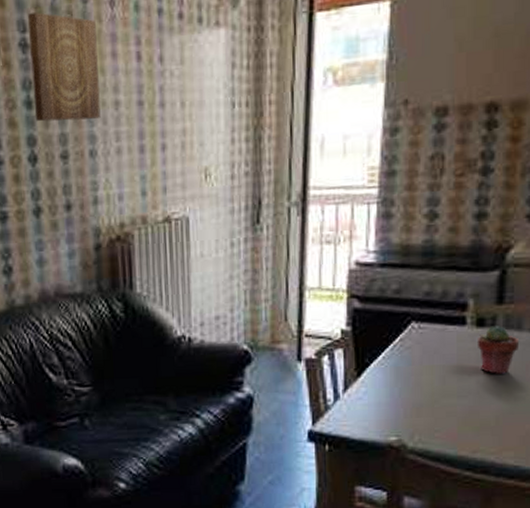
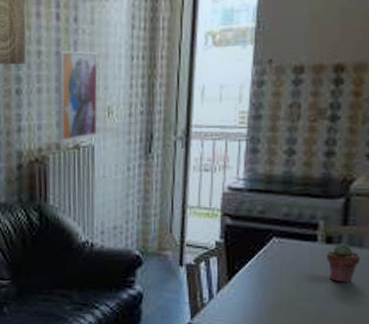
wall art: none [139,98,193,215] -> present [56,50,99,143]

